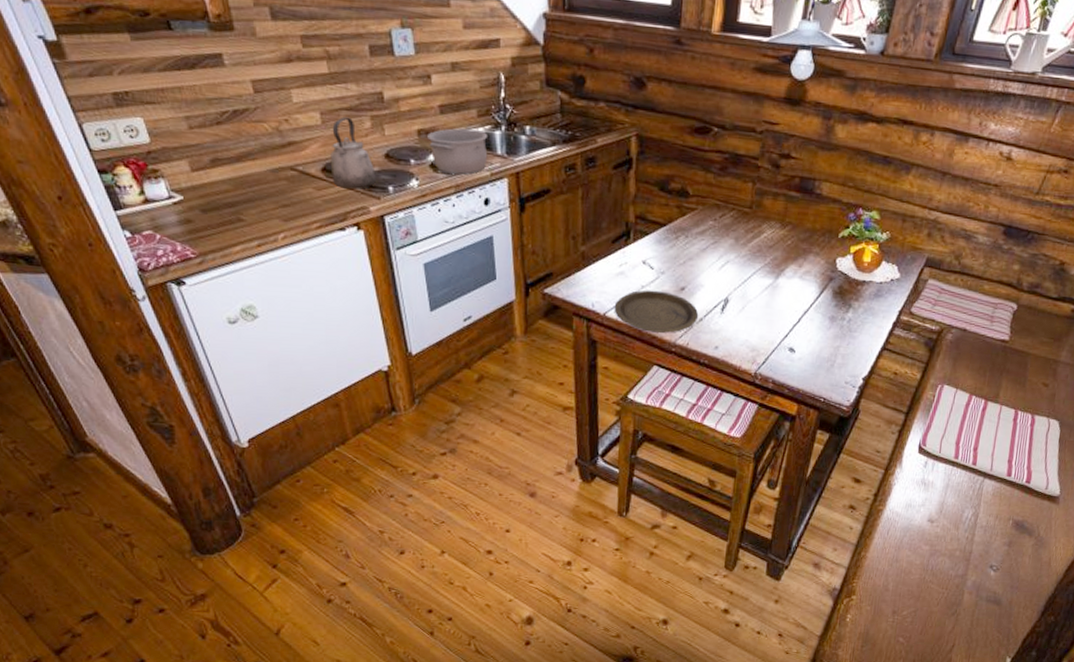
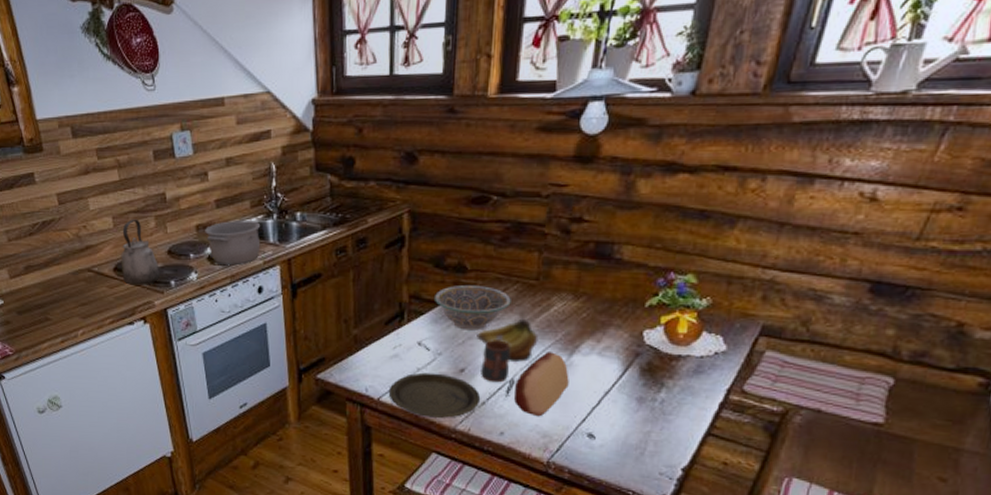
bowl: none [658,208,728,252] -> present [433,284,511,331]
fruit: none [696,243,750,282] -> present [477,318,539,361]
mug: none [699,261,726,301] -> present [481,340,510,383]
bread loaf: none [728,274,775,333] -> present [514,352,569,417]

